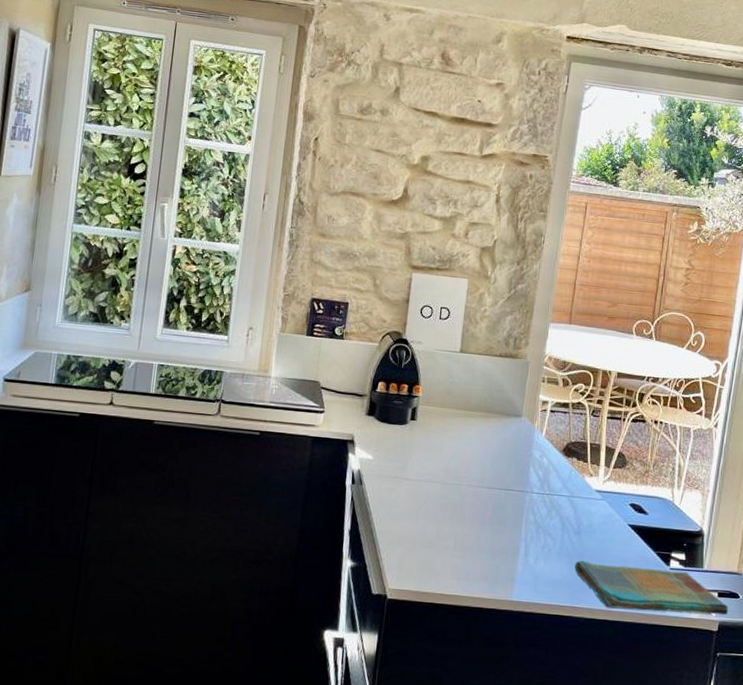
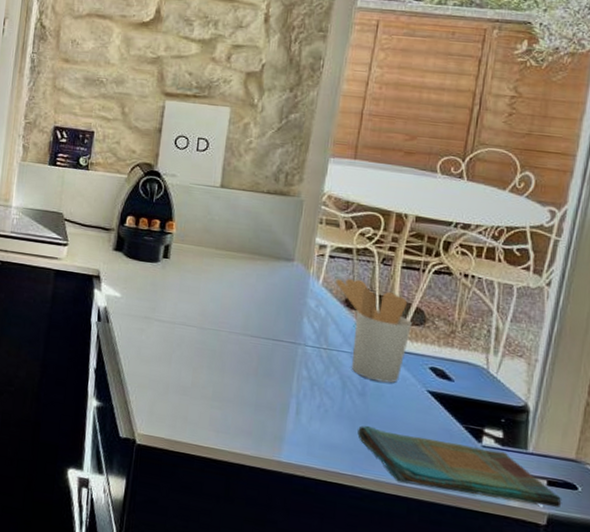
utensil holder: none [556,430,616,521] -> present [335,279,412,383]

